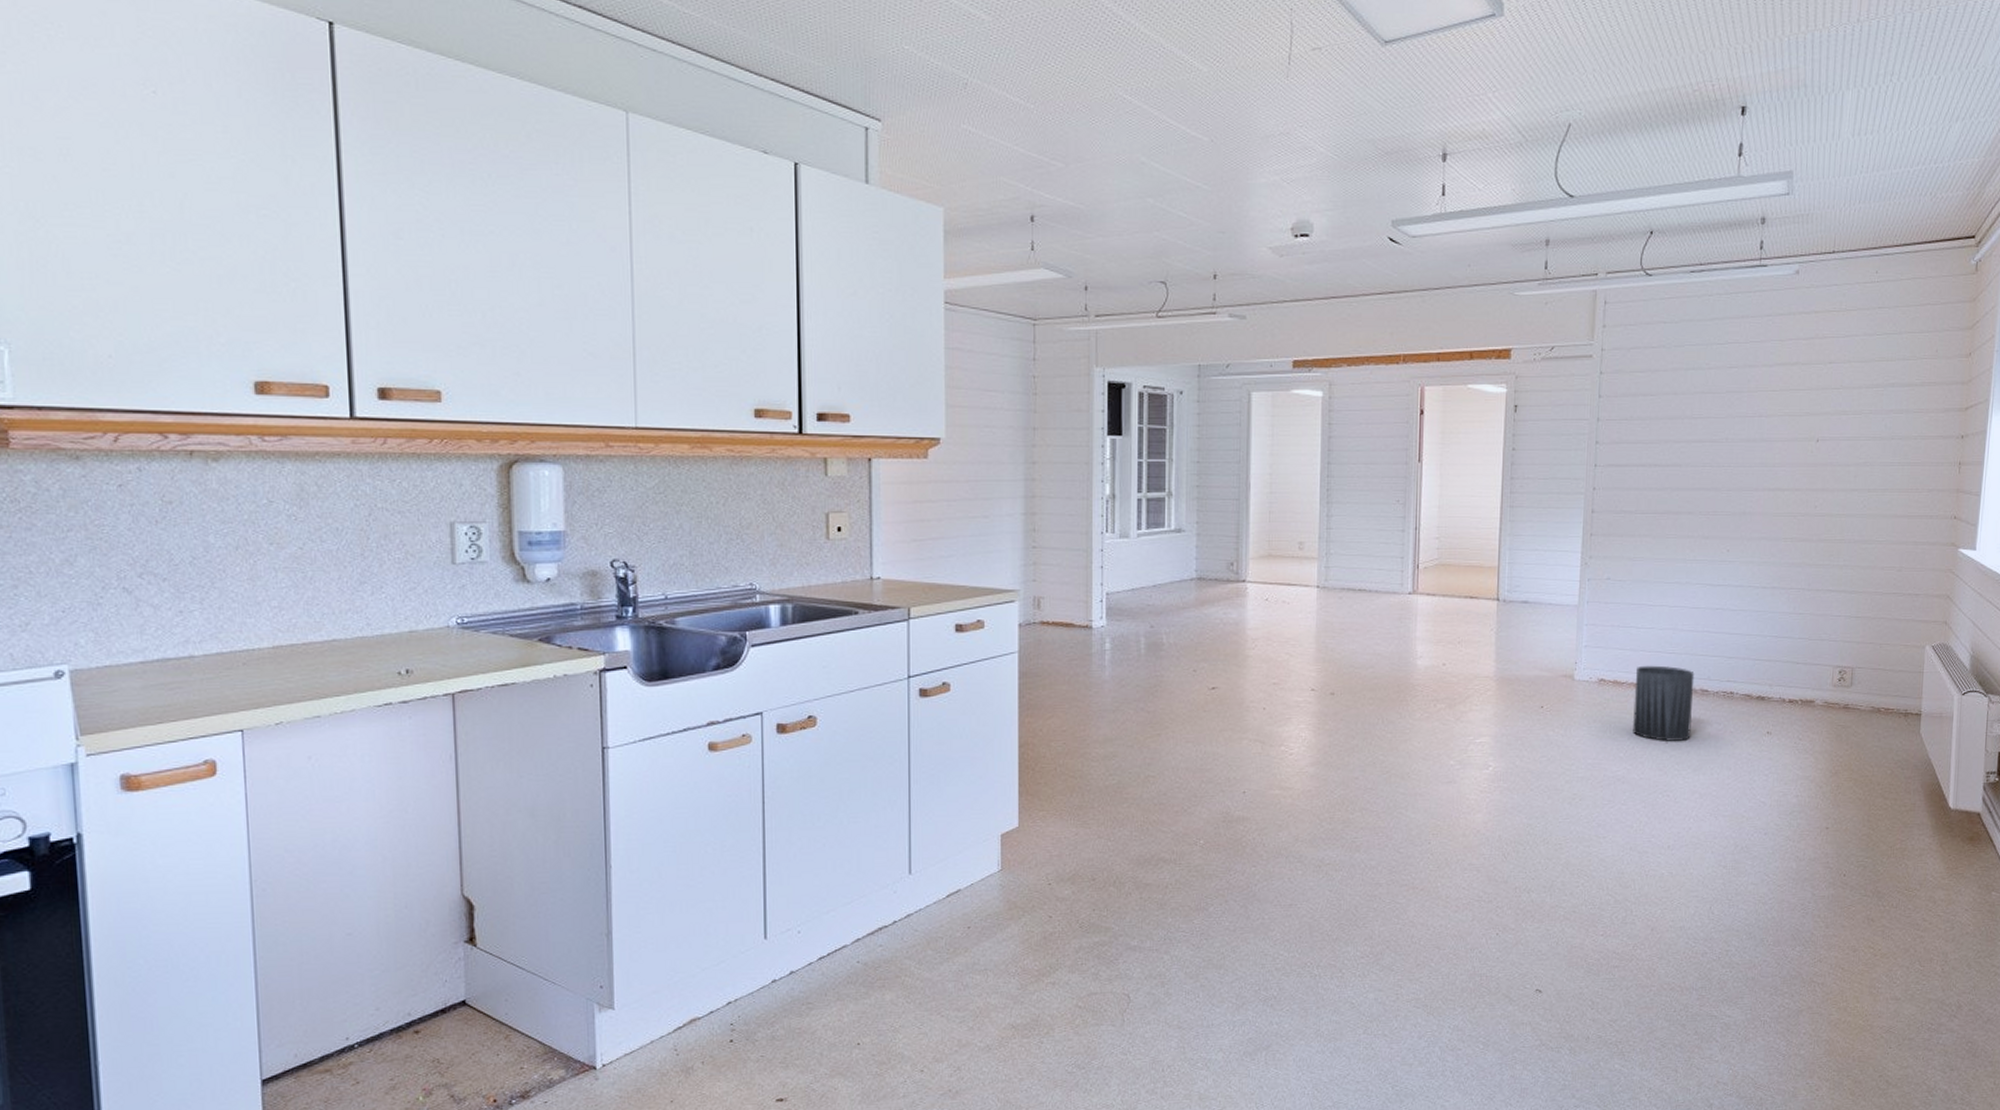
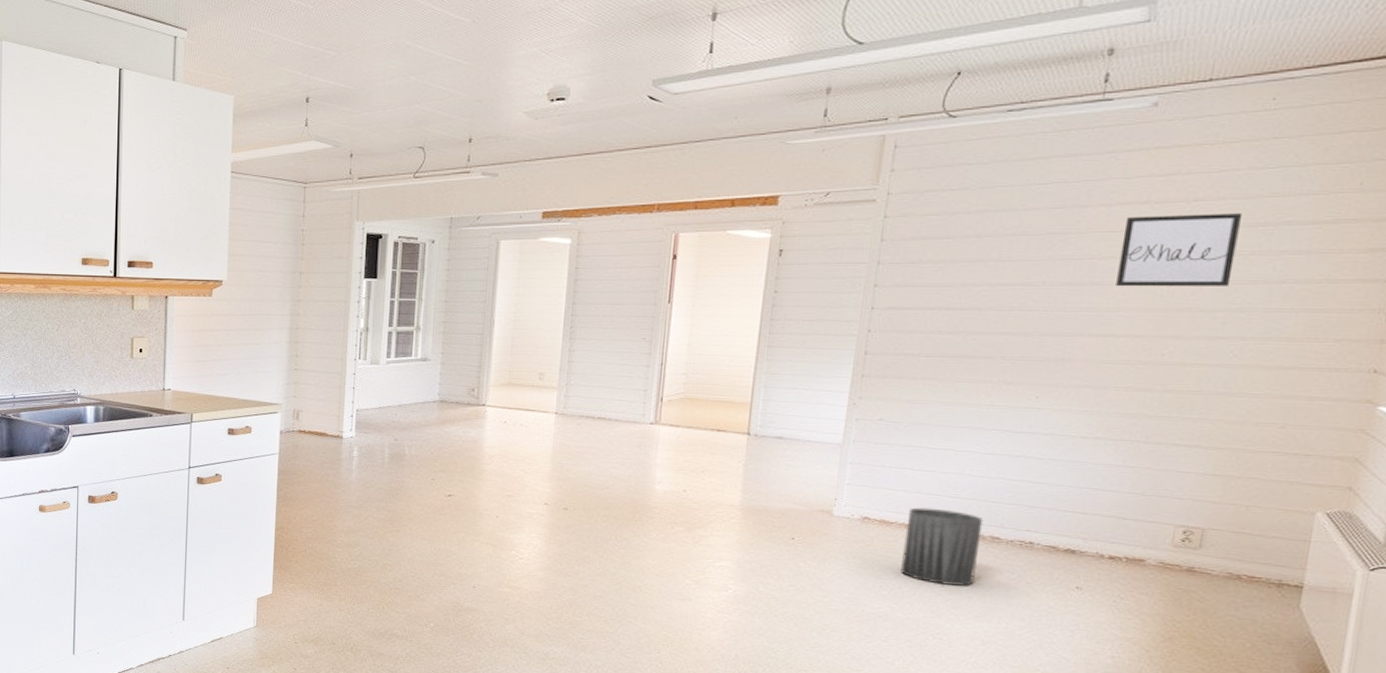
wall art: none [1779,375,1862,443] -> present [1116,213,1243,287]

